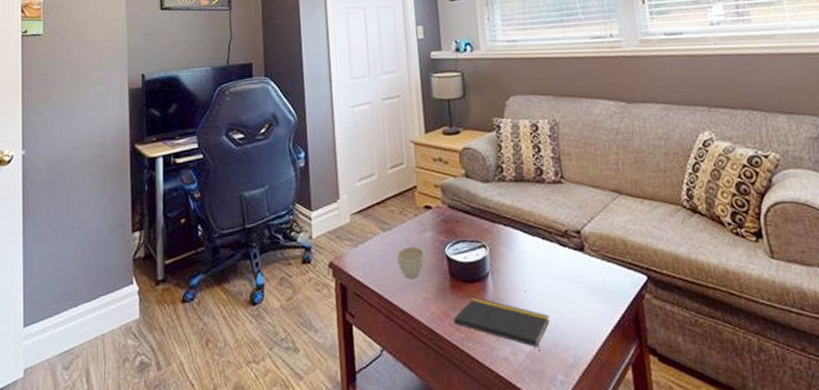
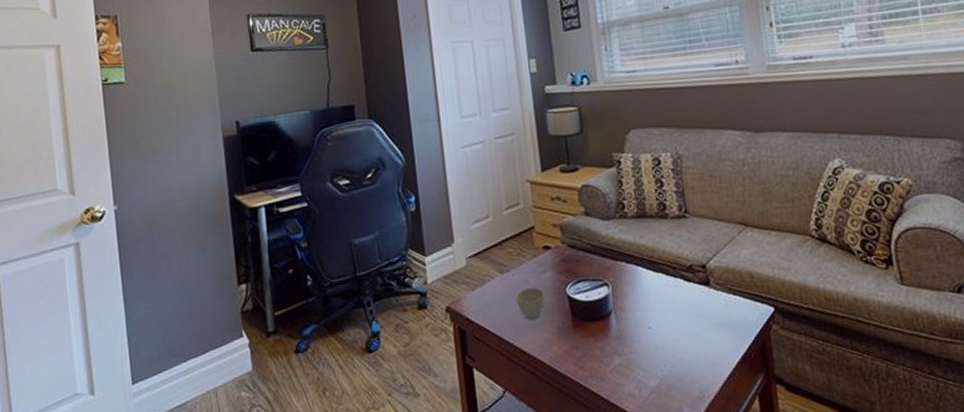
notepad: present [453,297,550,351] -> none [576,335,675,386]

